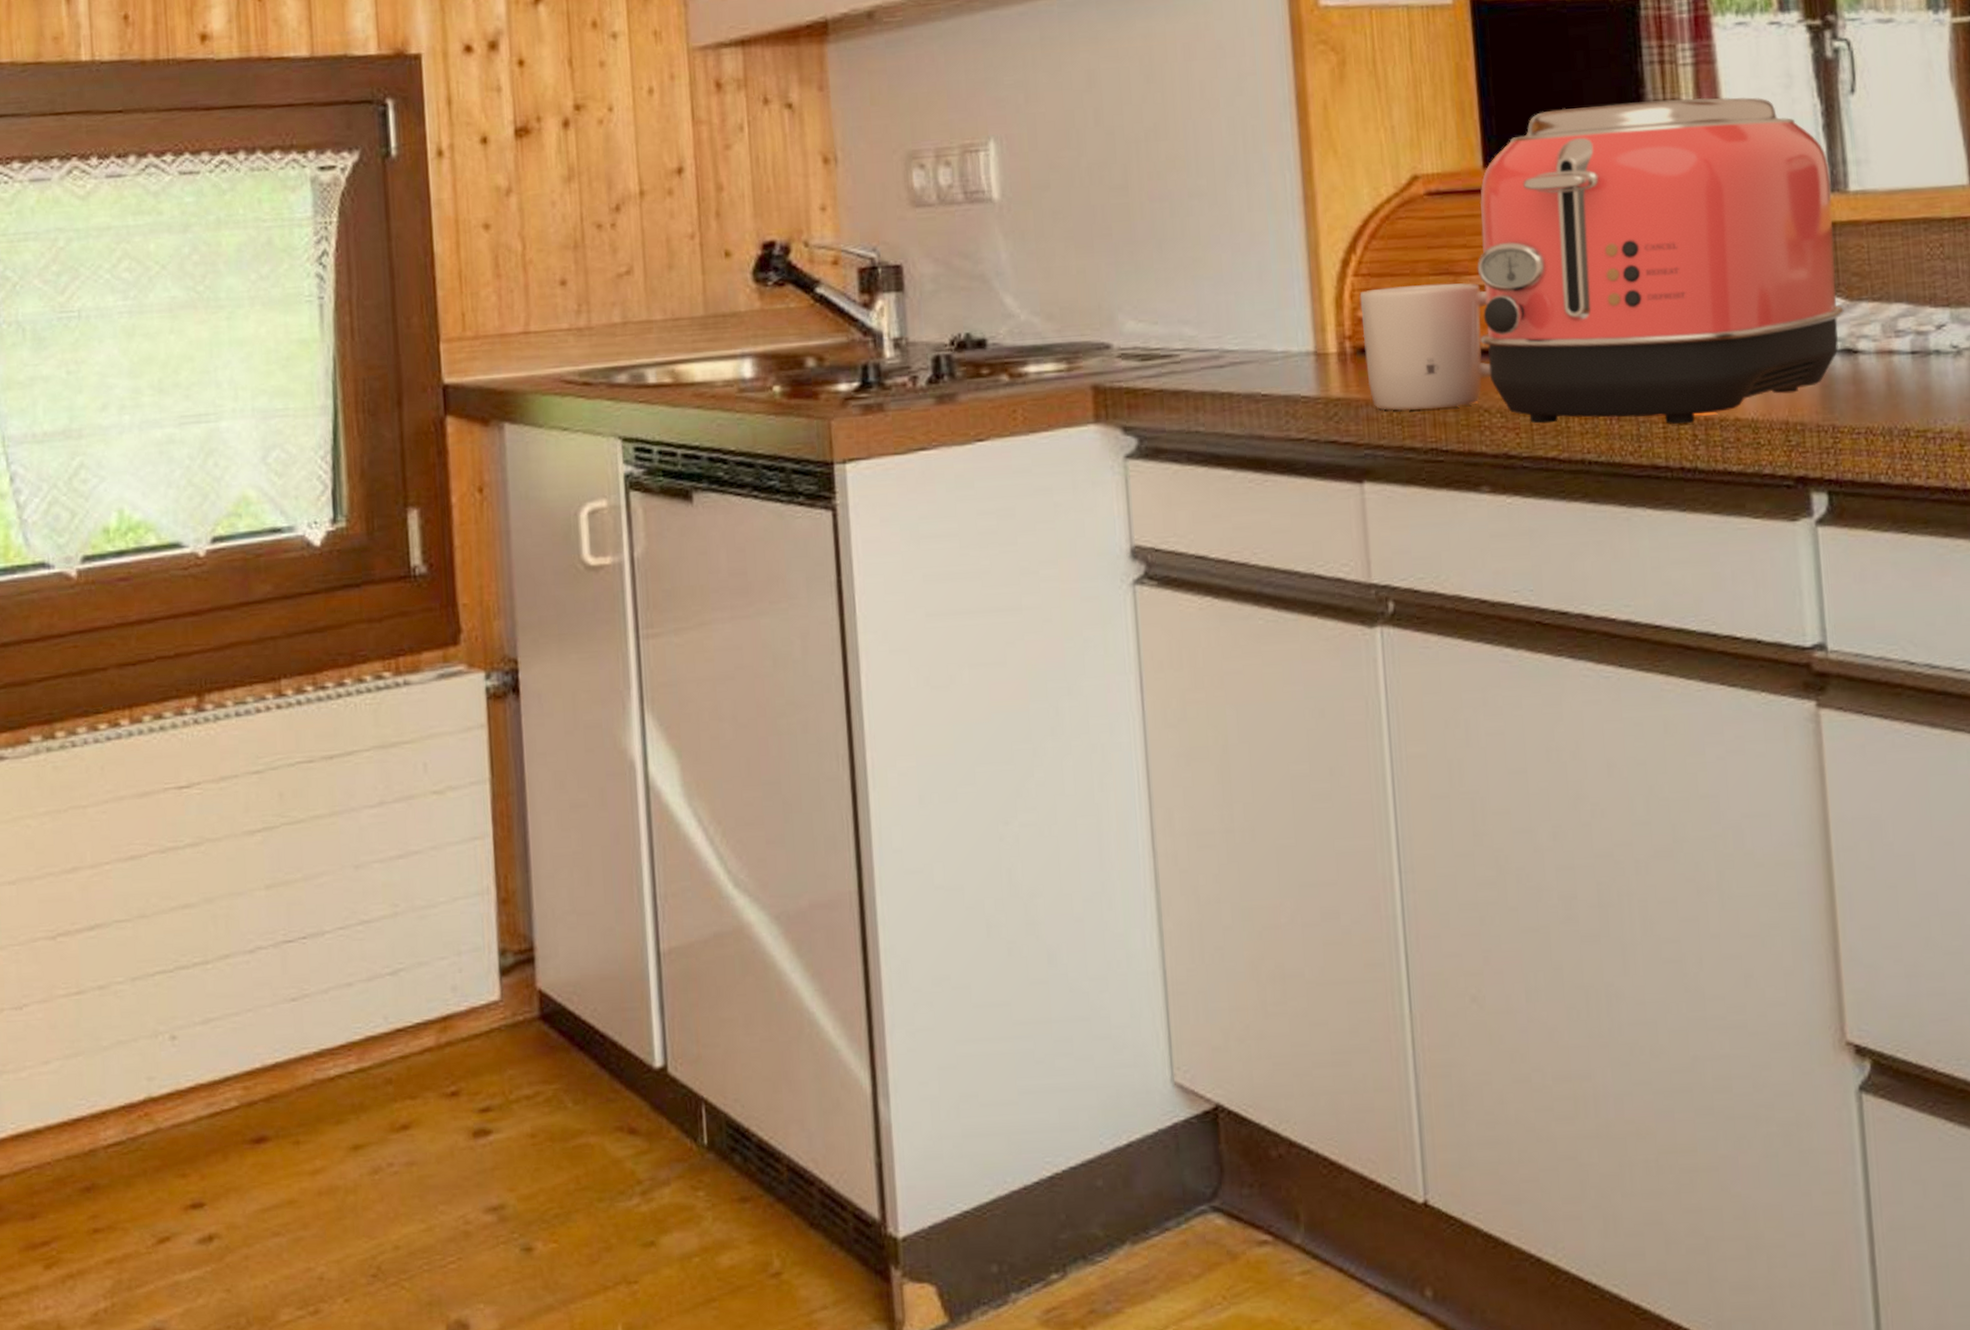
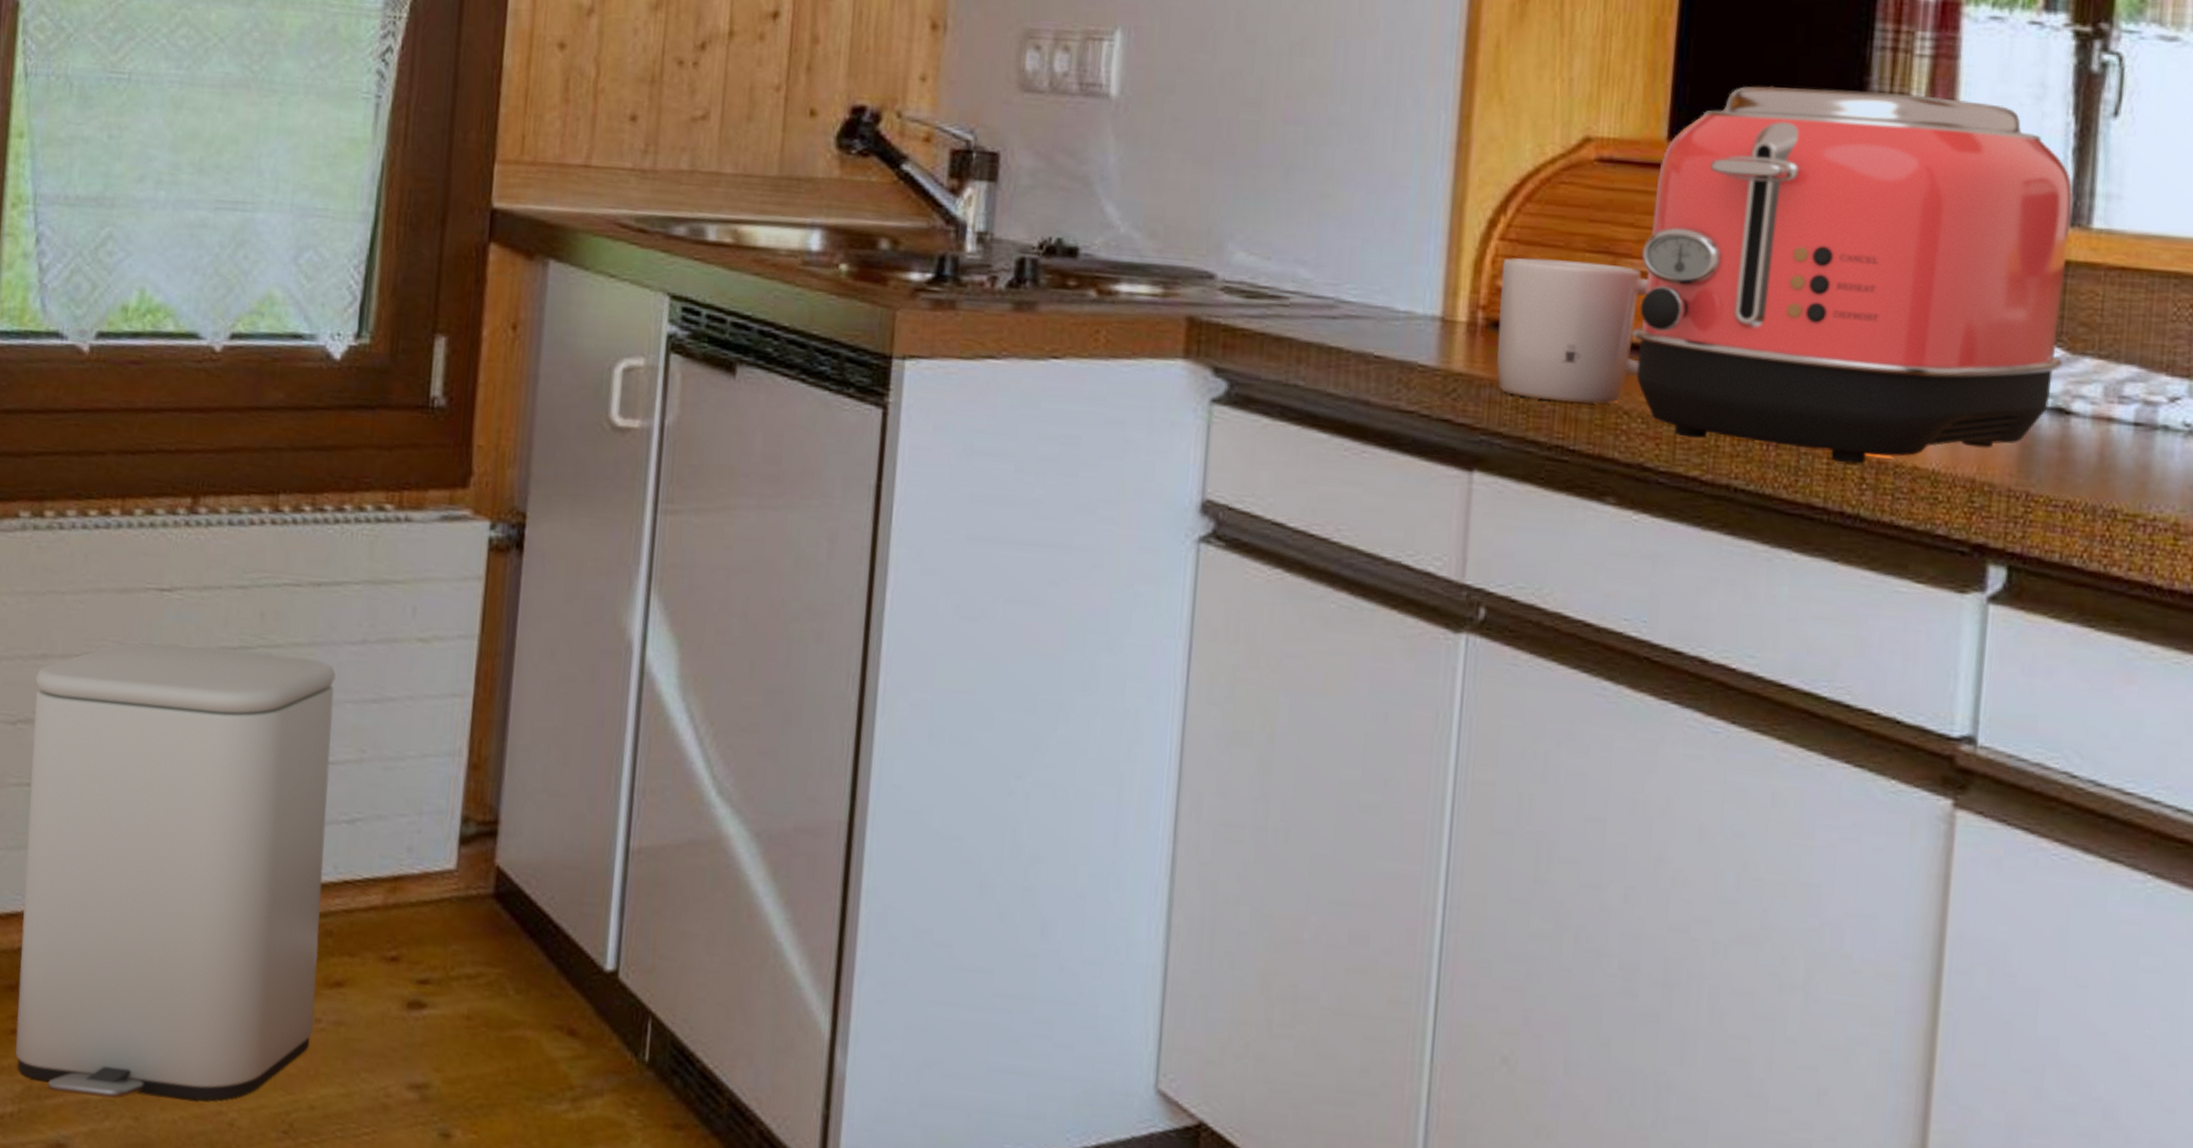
pedal bin: none [68,827,387,1280] -> present [15,643,336,1101]

